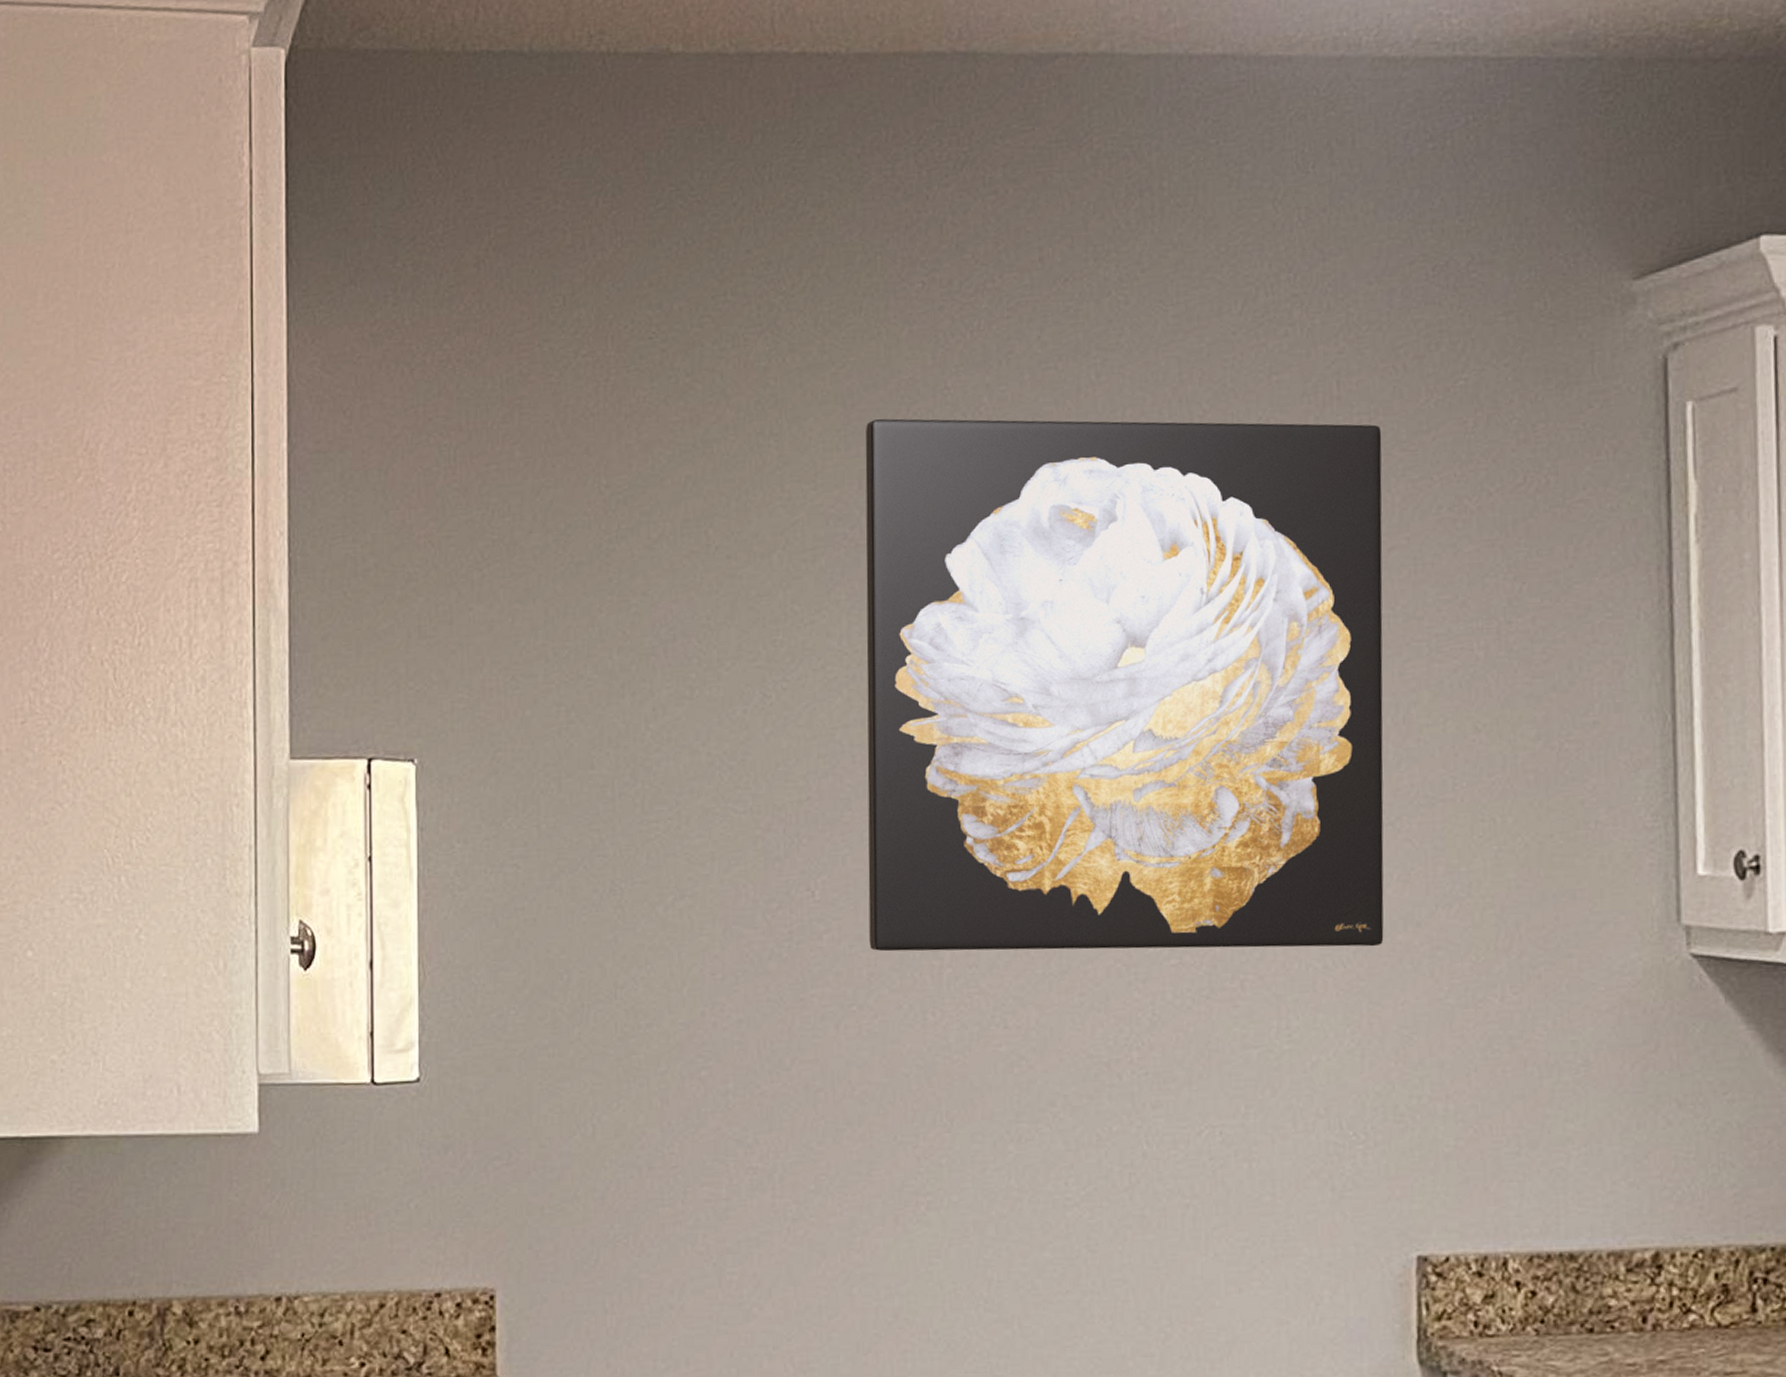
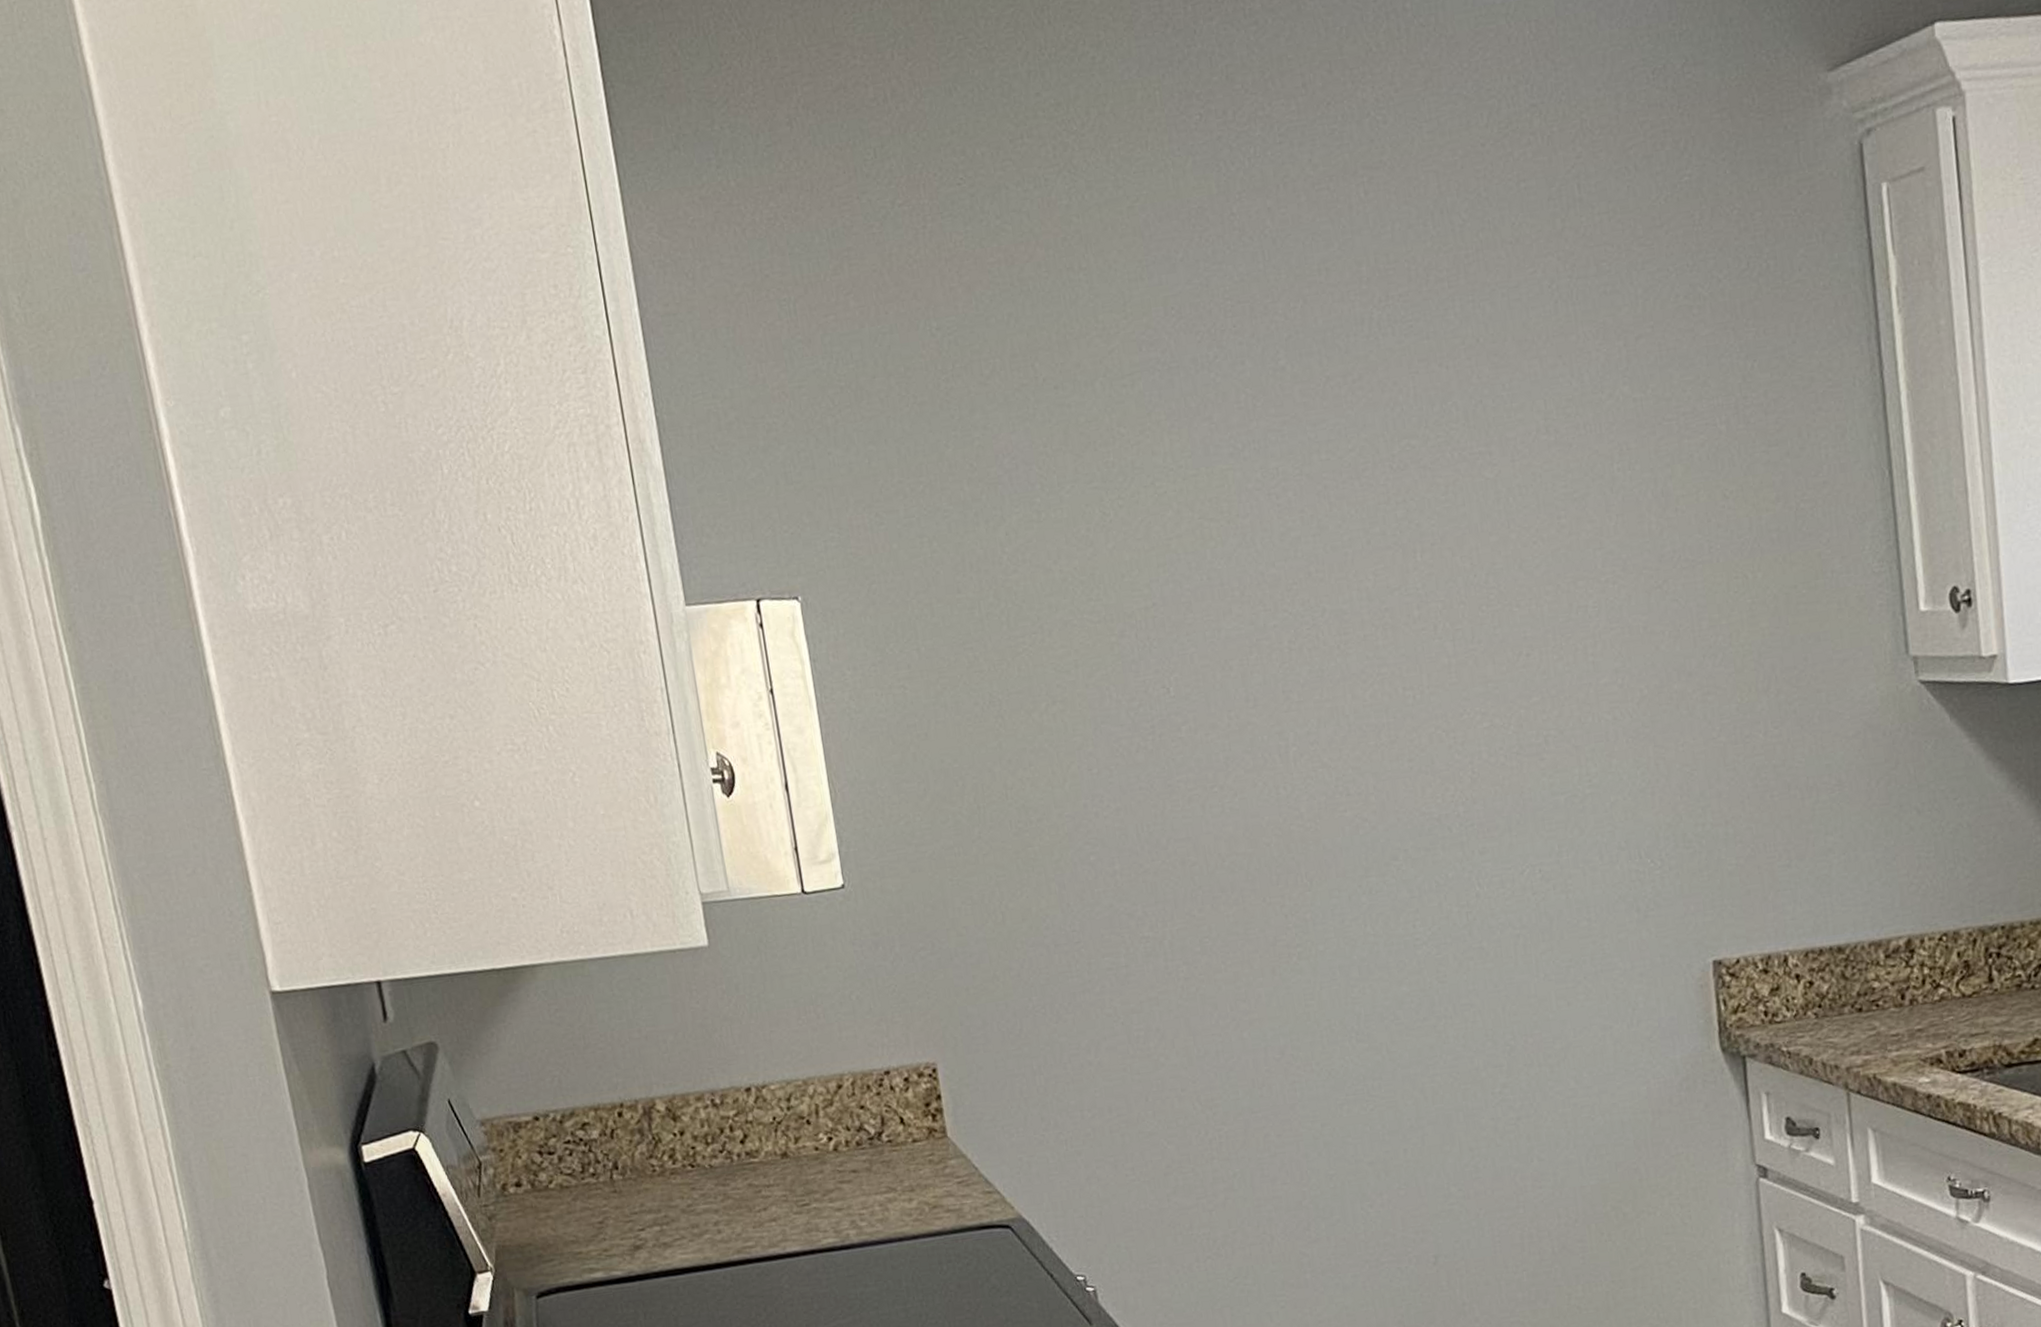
wall art: present [865,418,1384,952] -> none [1164,223,1662,737]

